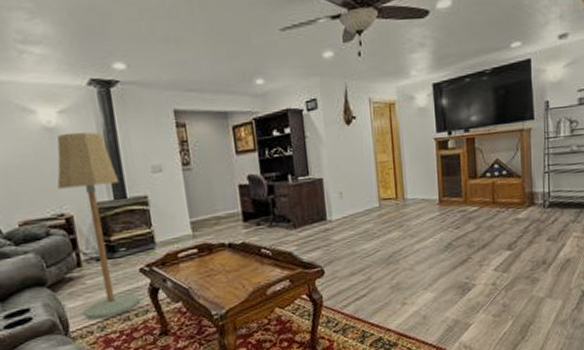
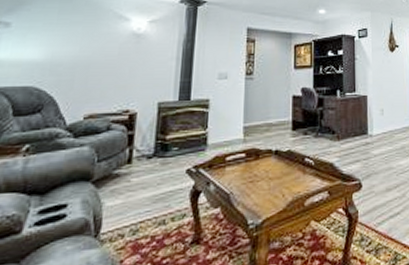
floor lamp: present [56,132,141,320] -> none [120,39,188,222]

